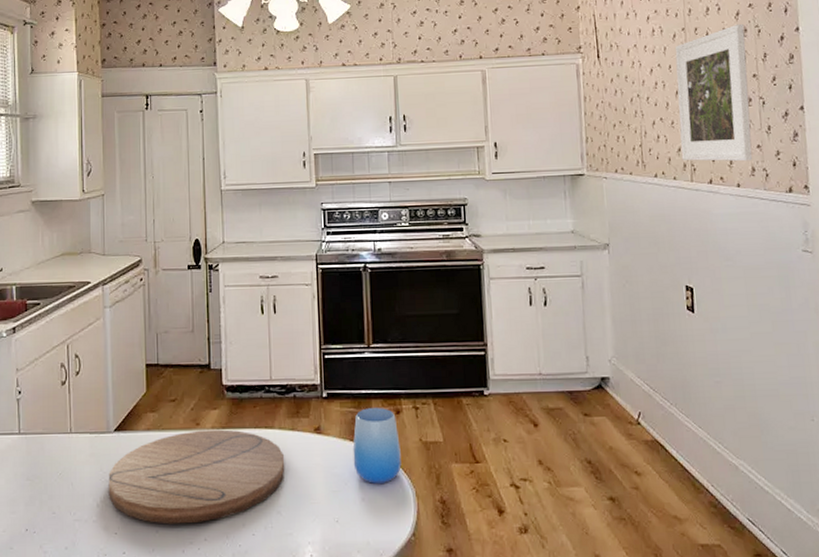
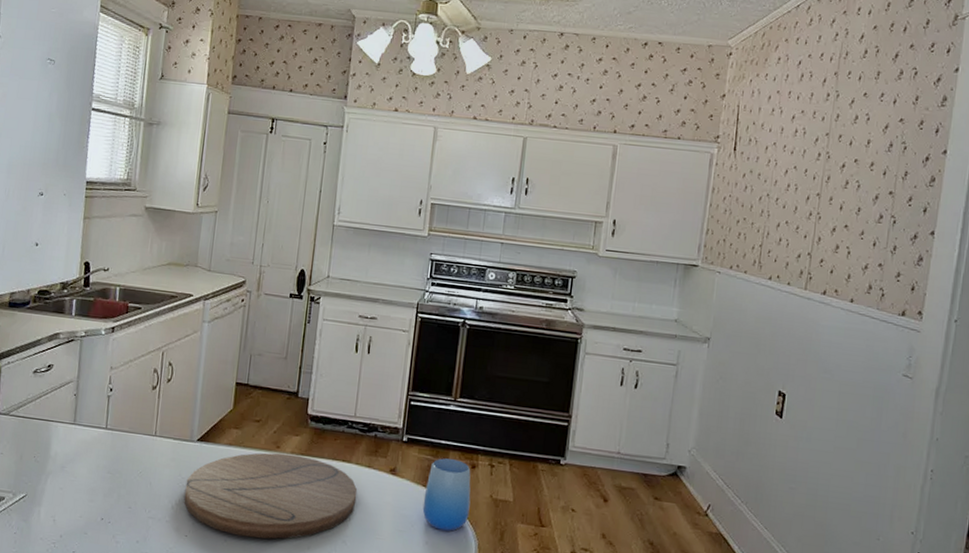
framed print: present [674,23,753,162] -> none [799,137,890,279]

